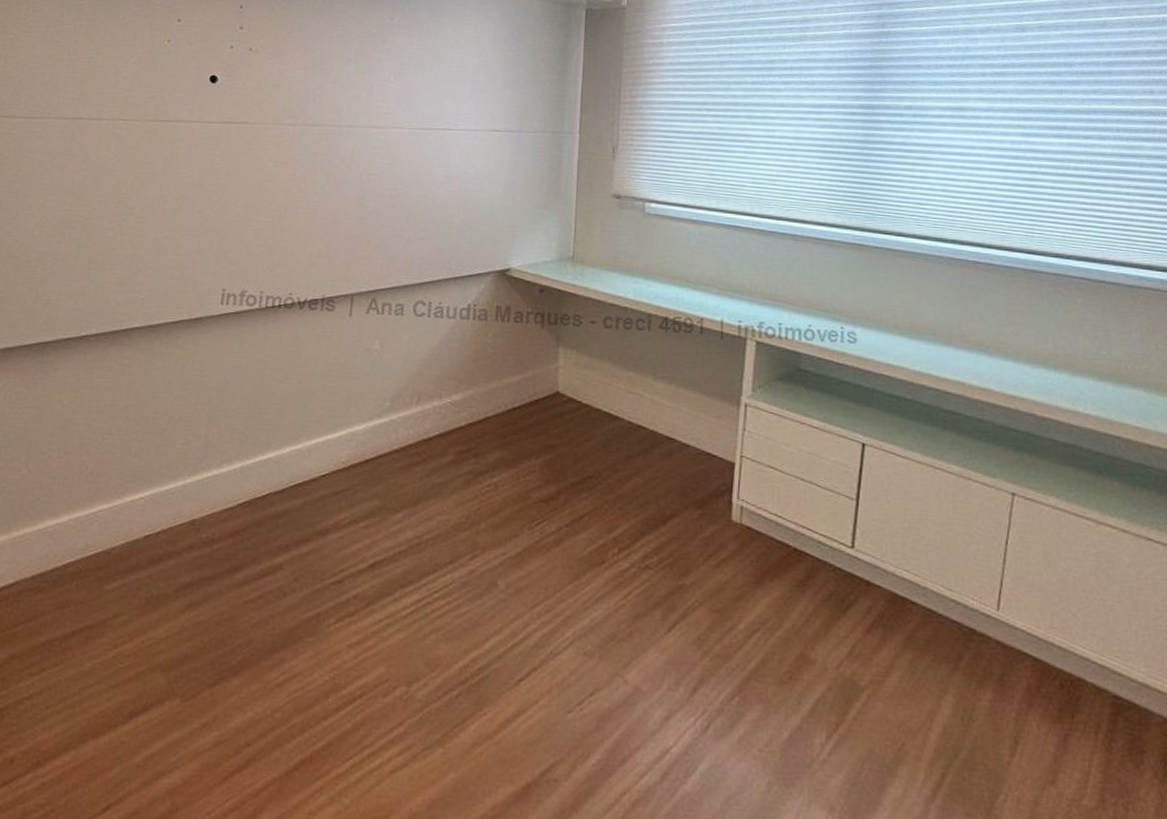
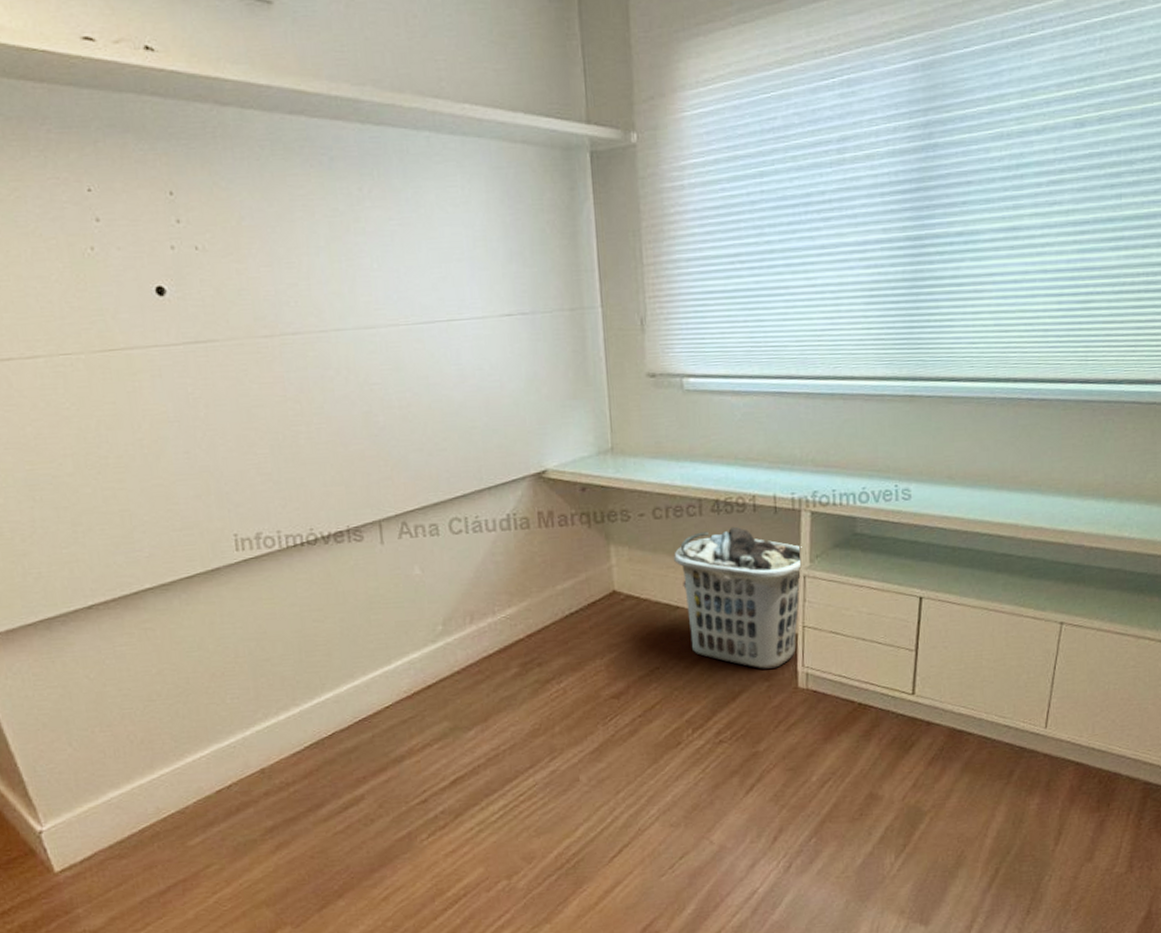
clothes hamper: none [619,345,745,496] -> present [674,526,802,669]

